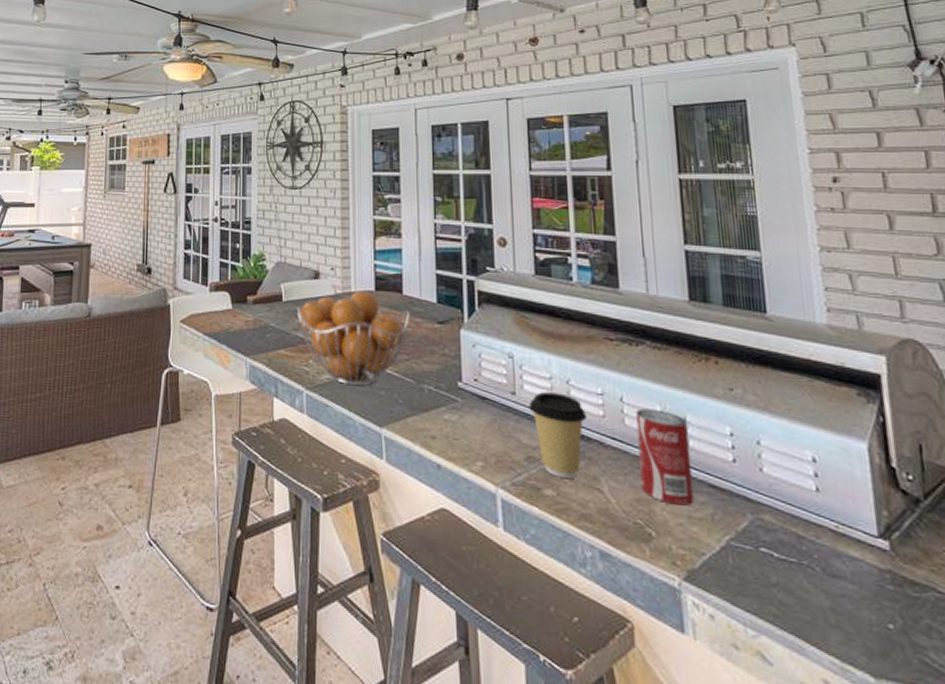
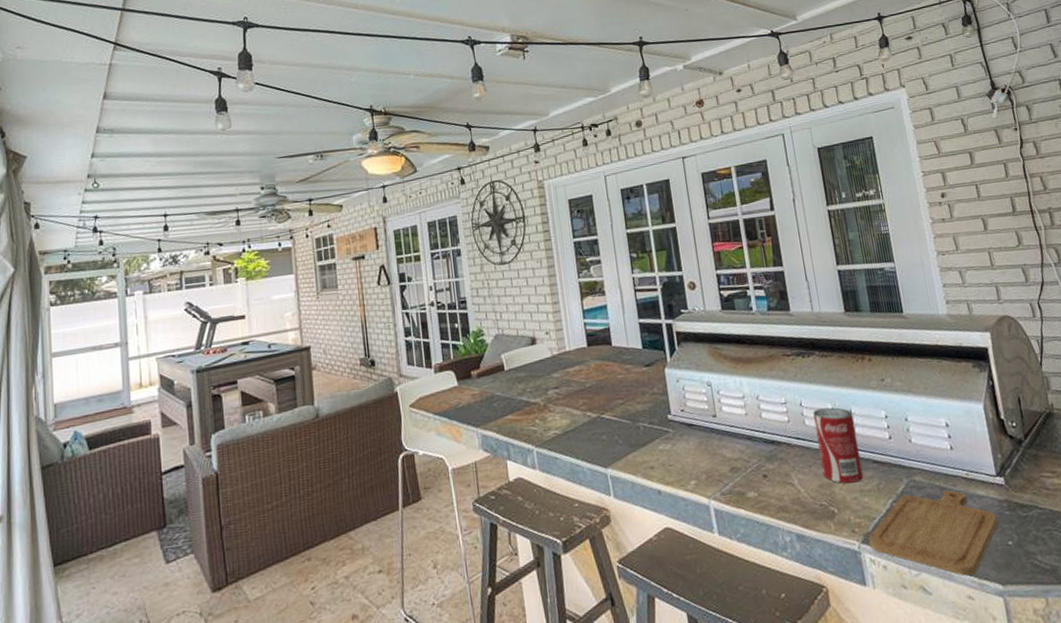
fruit basket: present [296,291,410,386] -> none [518,348,621,436]
coffee cup: present [528,392,588,478] -> none [728,408,776,480]
chopping board: none [693,535,876,655] -> present [868,490,998,576]

